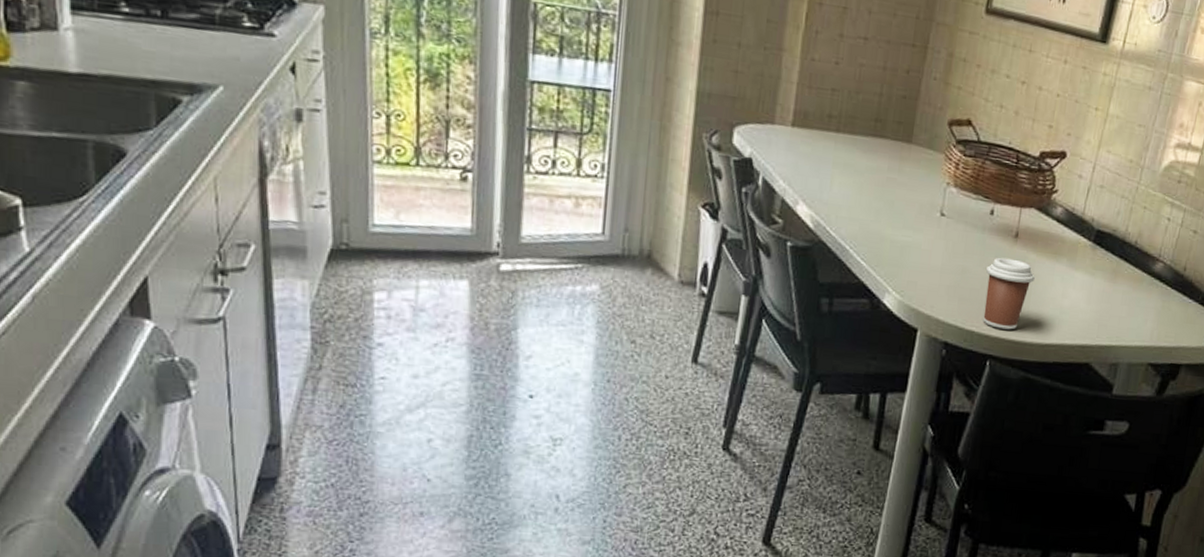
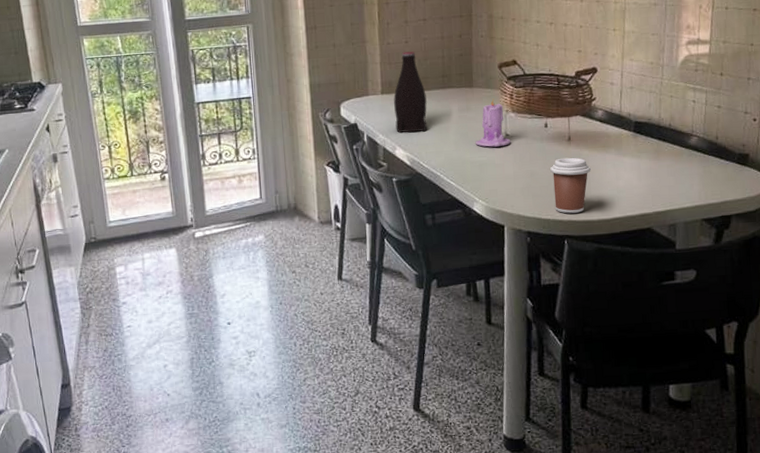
bottle: none [802,75,851,189] -> present [394,51,428,134]
candle: none [901,163,946,229] -> present [475,98,511,147]

